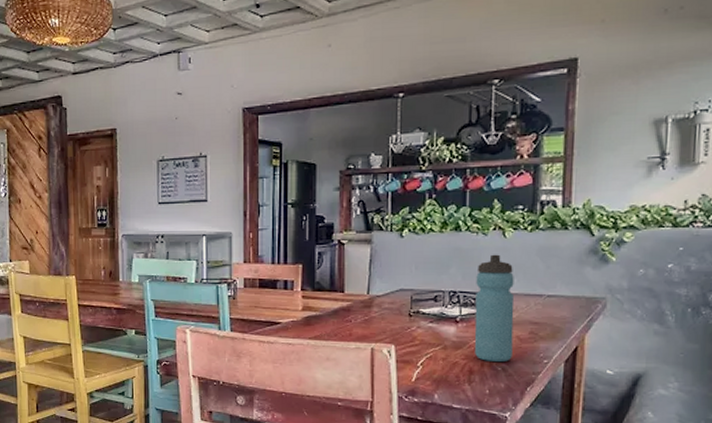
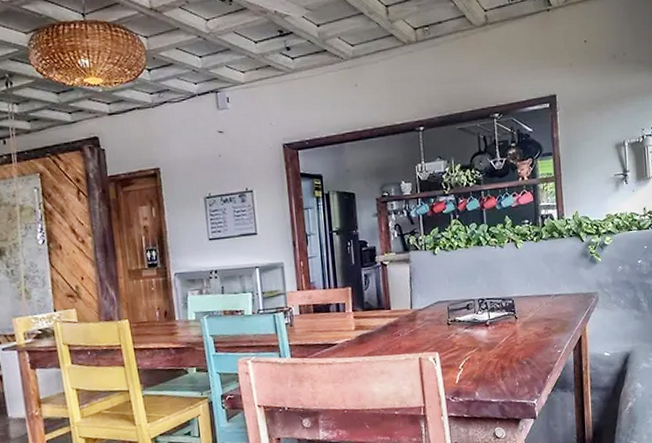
water bottle: present [474,254,515,362] -> none [498,263,534,357]

